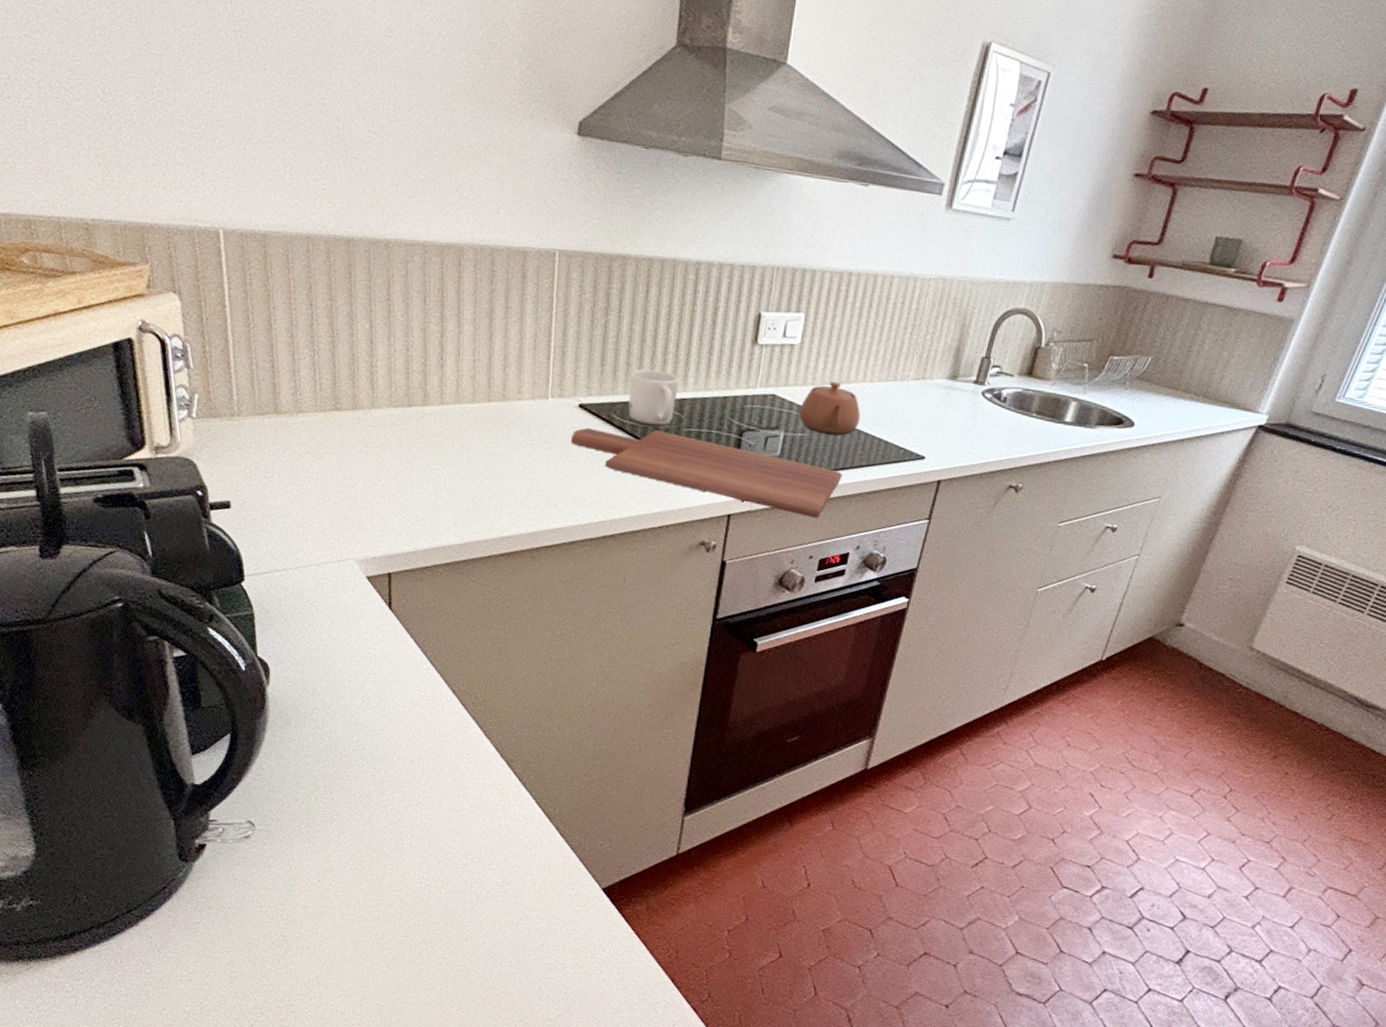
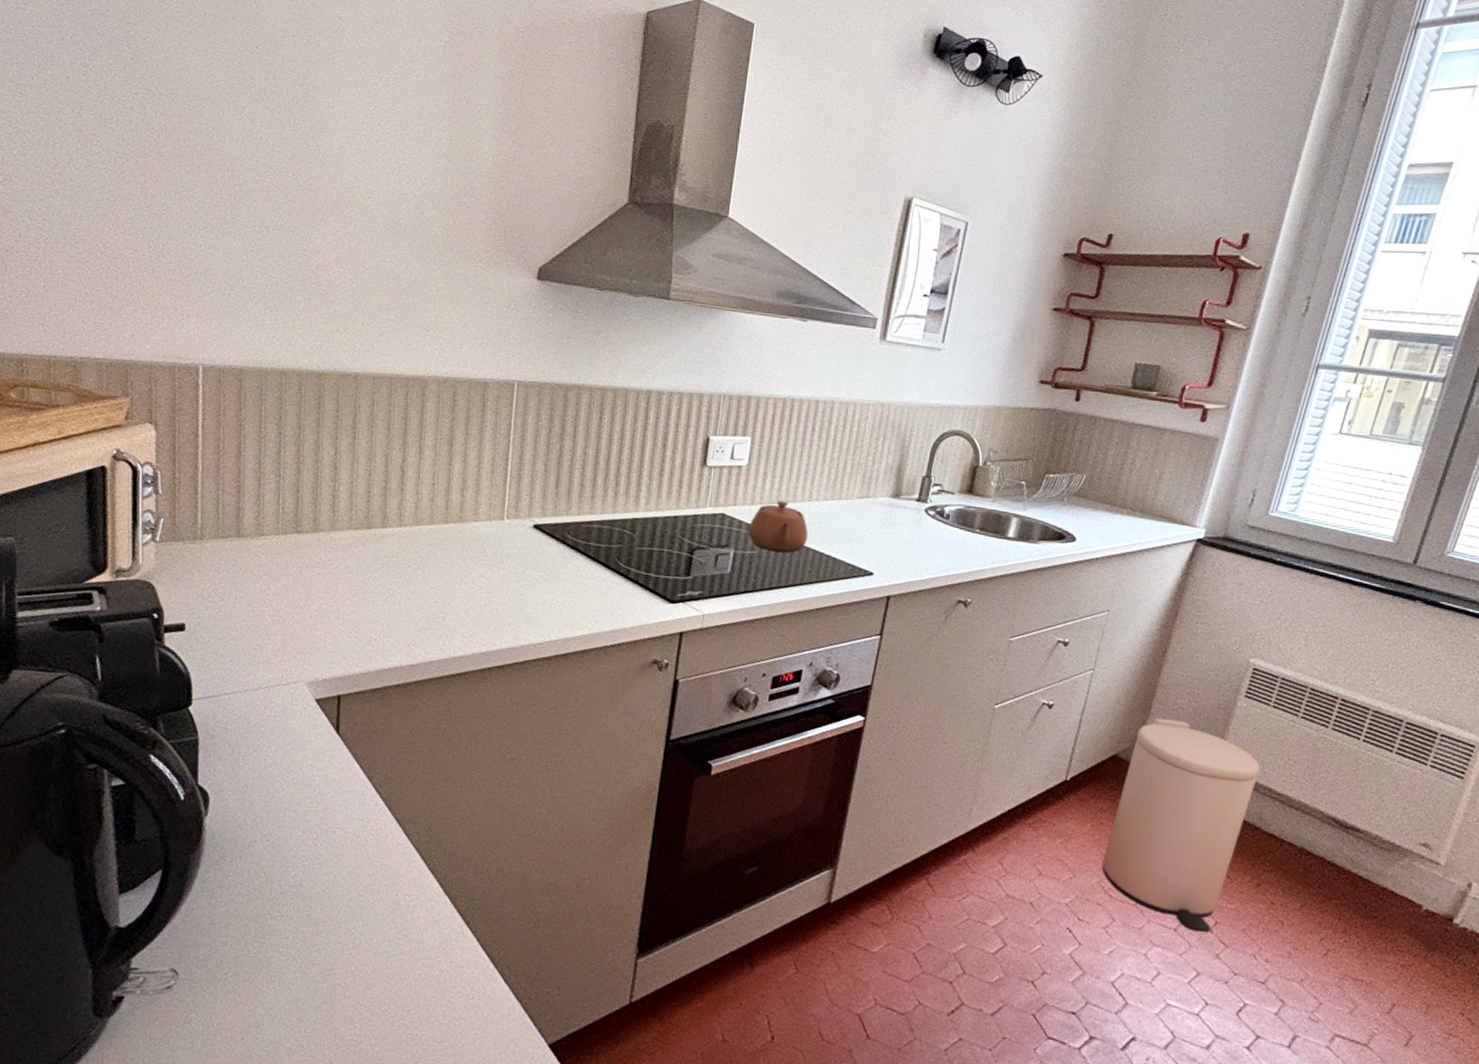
cutting board: present [570,427,842,519] -> none [524,547,792,636]
mug: present [628,369,679,428] -> none [581,490,631,547]
pedal bin: none [1128,602,1292,799] -> present [1102,717,1260,934]

